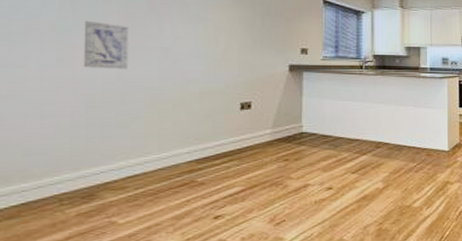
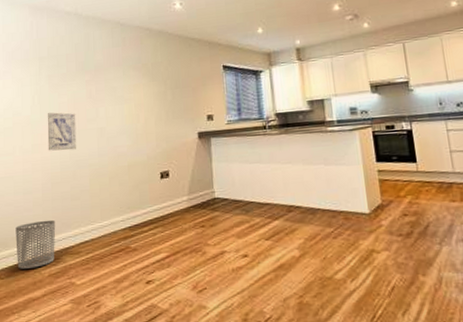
waste bin: none [24,150,91,209] -> present [15,220,56,269]

